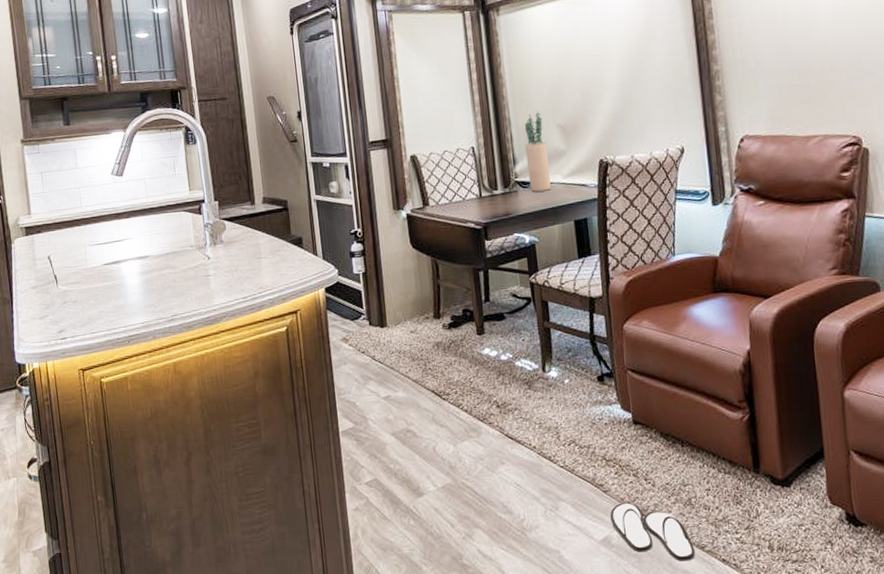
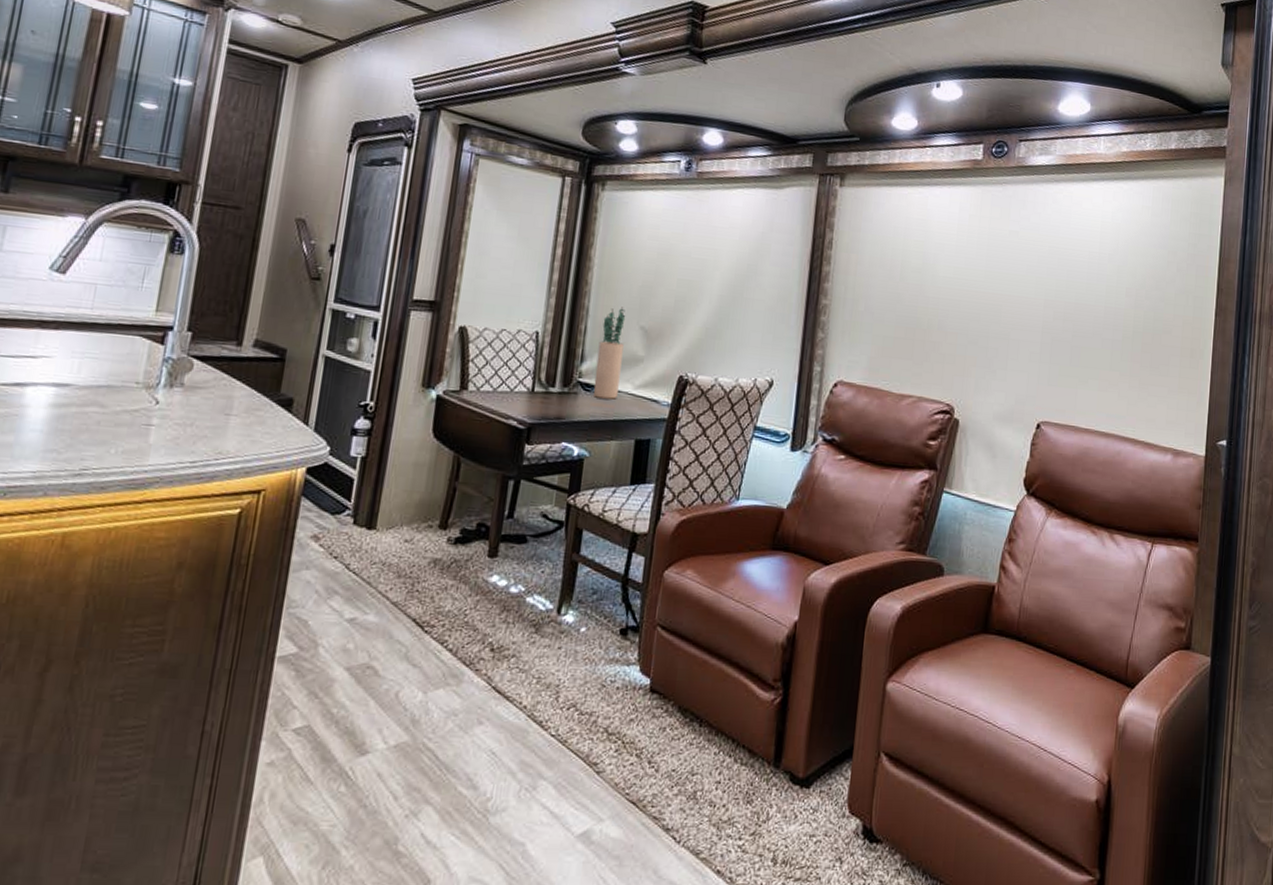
slippers: present [610,502,695,561] -> none [596,789,688,869]

